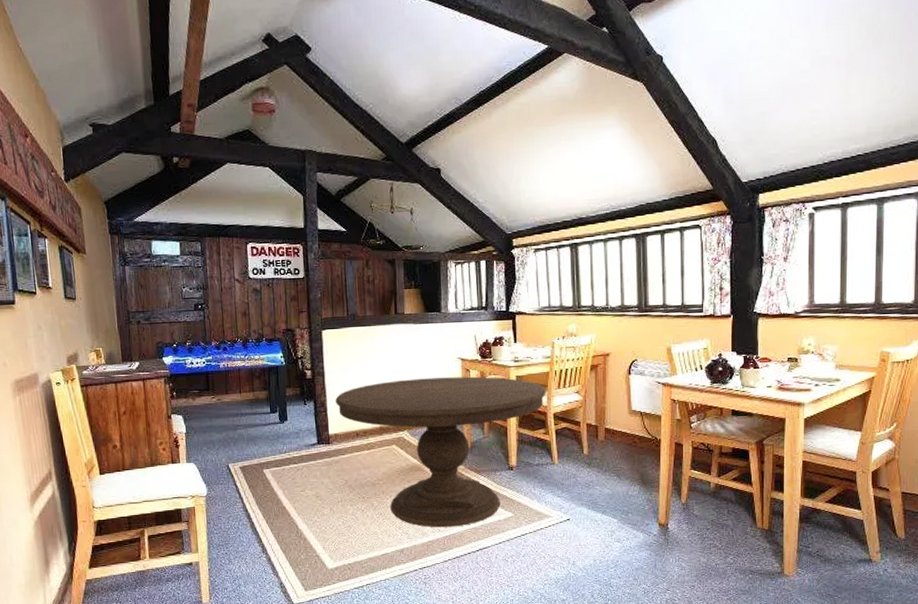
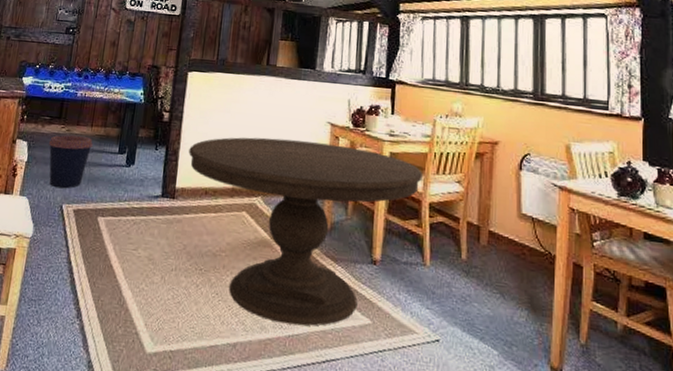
coffee cup: none [202,403,245,450] -> present [48,135,93,188]

